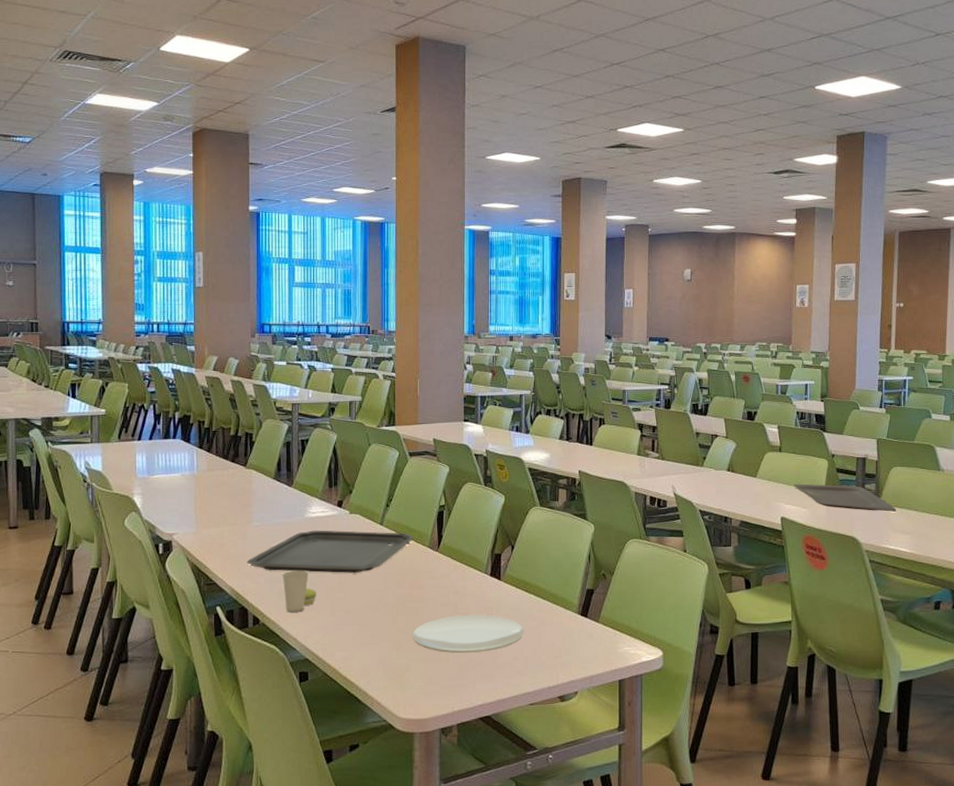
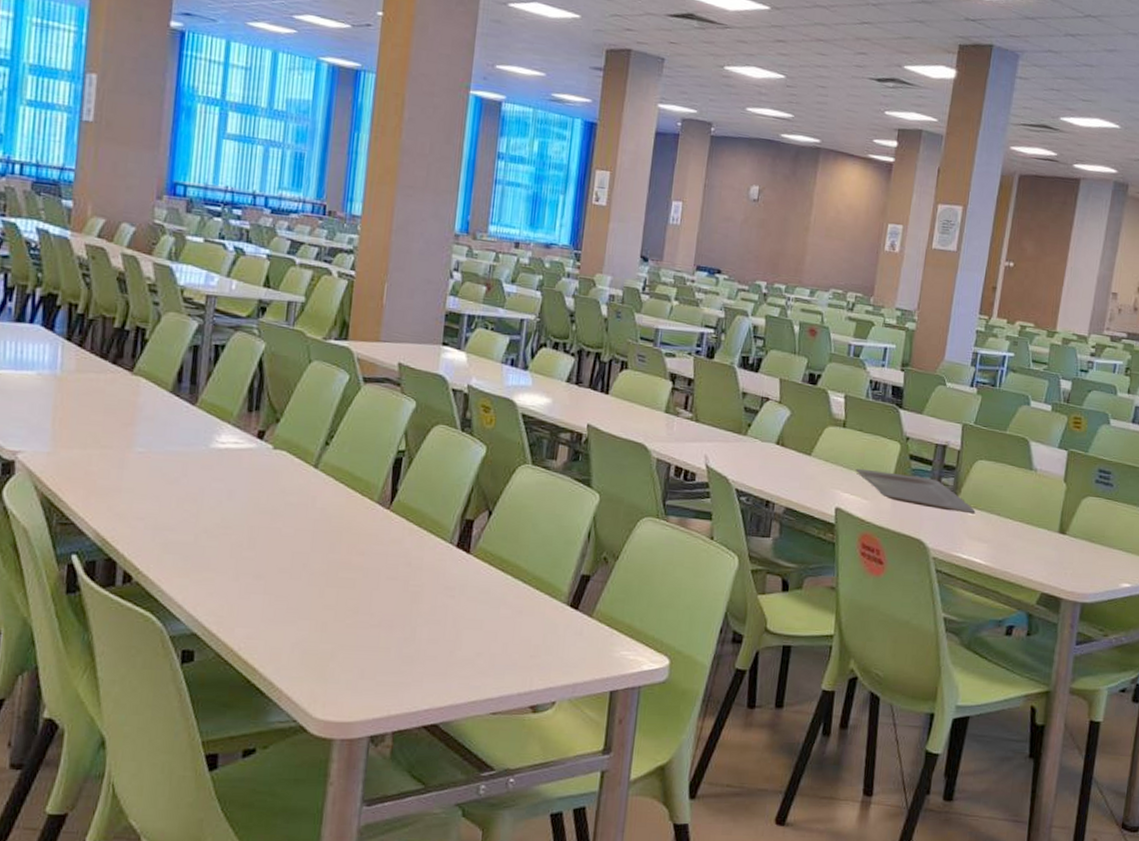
tray: present [246,530,414,573] -> none [121,465,359,527]
cup: present [282,570,317,612] -> none [170,516,218,571]
plate: present [412,614,525,654] -> none [343,593,495,644]

